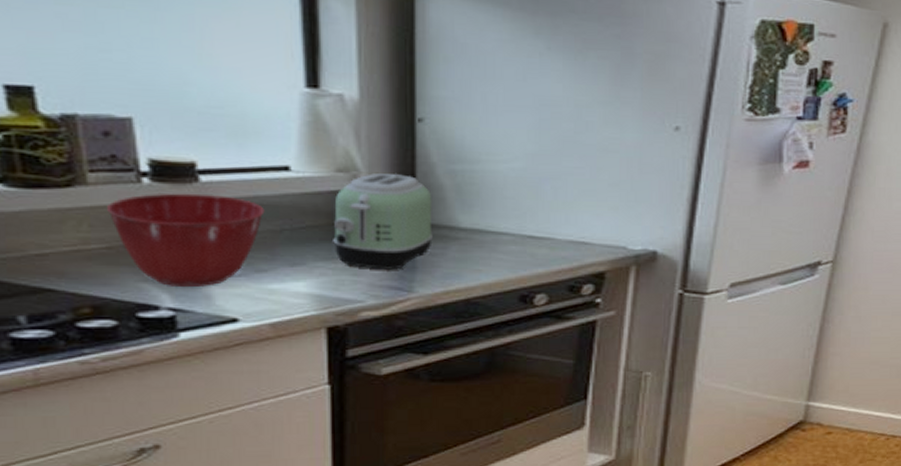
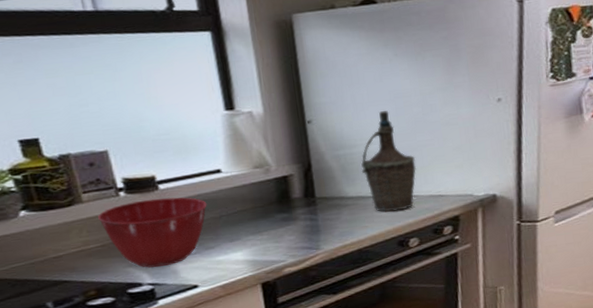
toaster: present [333,173,433,270] -> none [255,164,329,237]
bottle: none [482,120,558,255] -> present [361,111,416,212]

